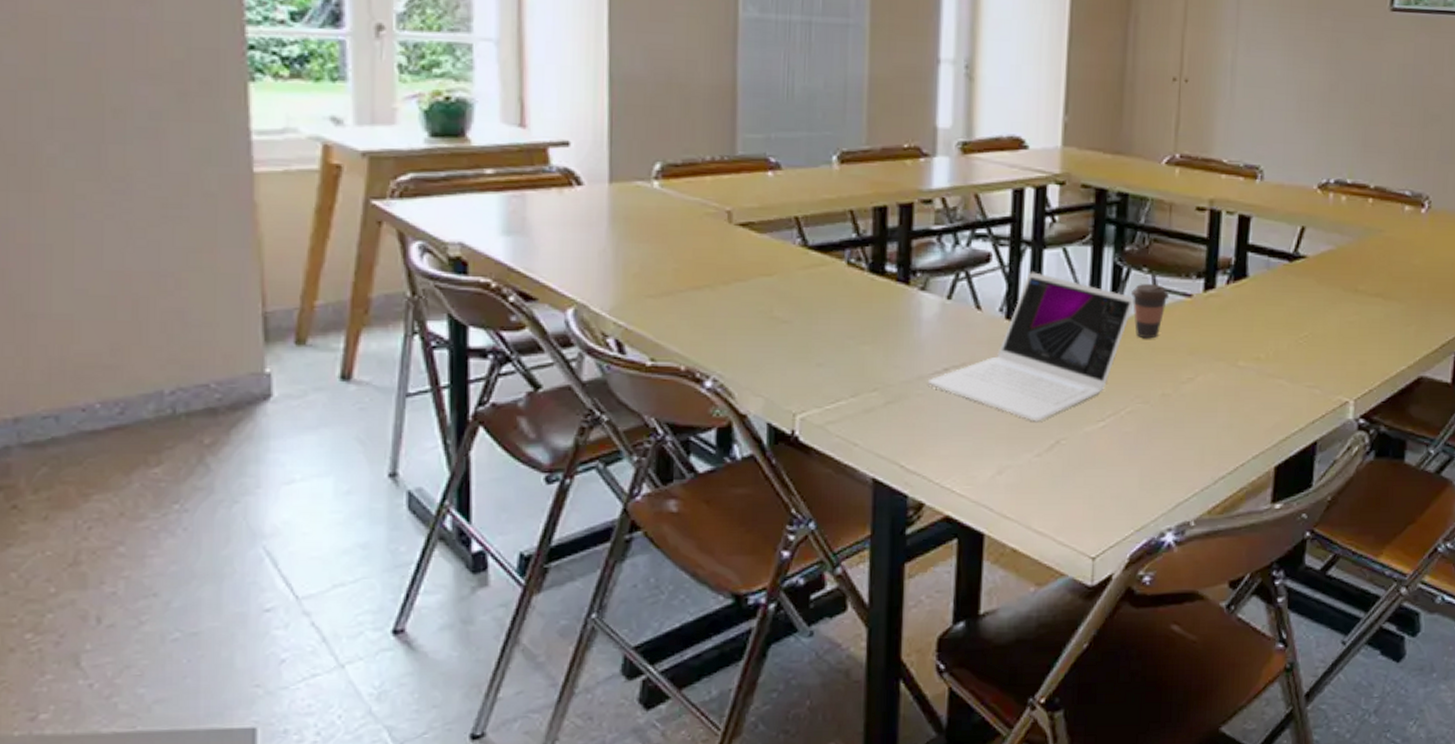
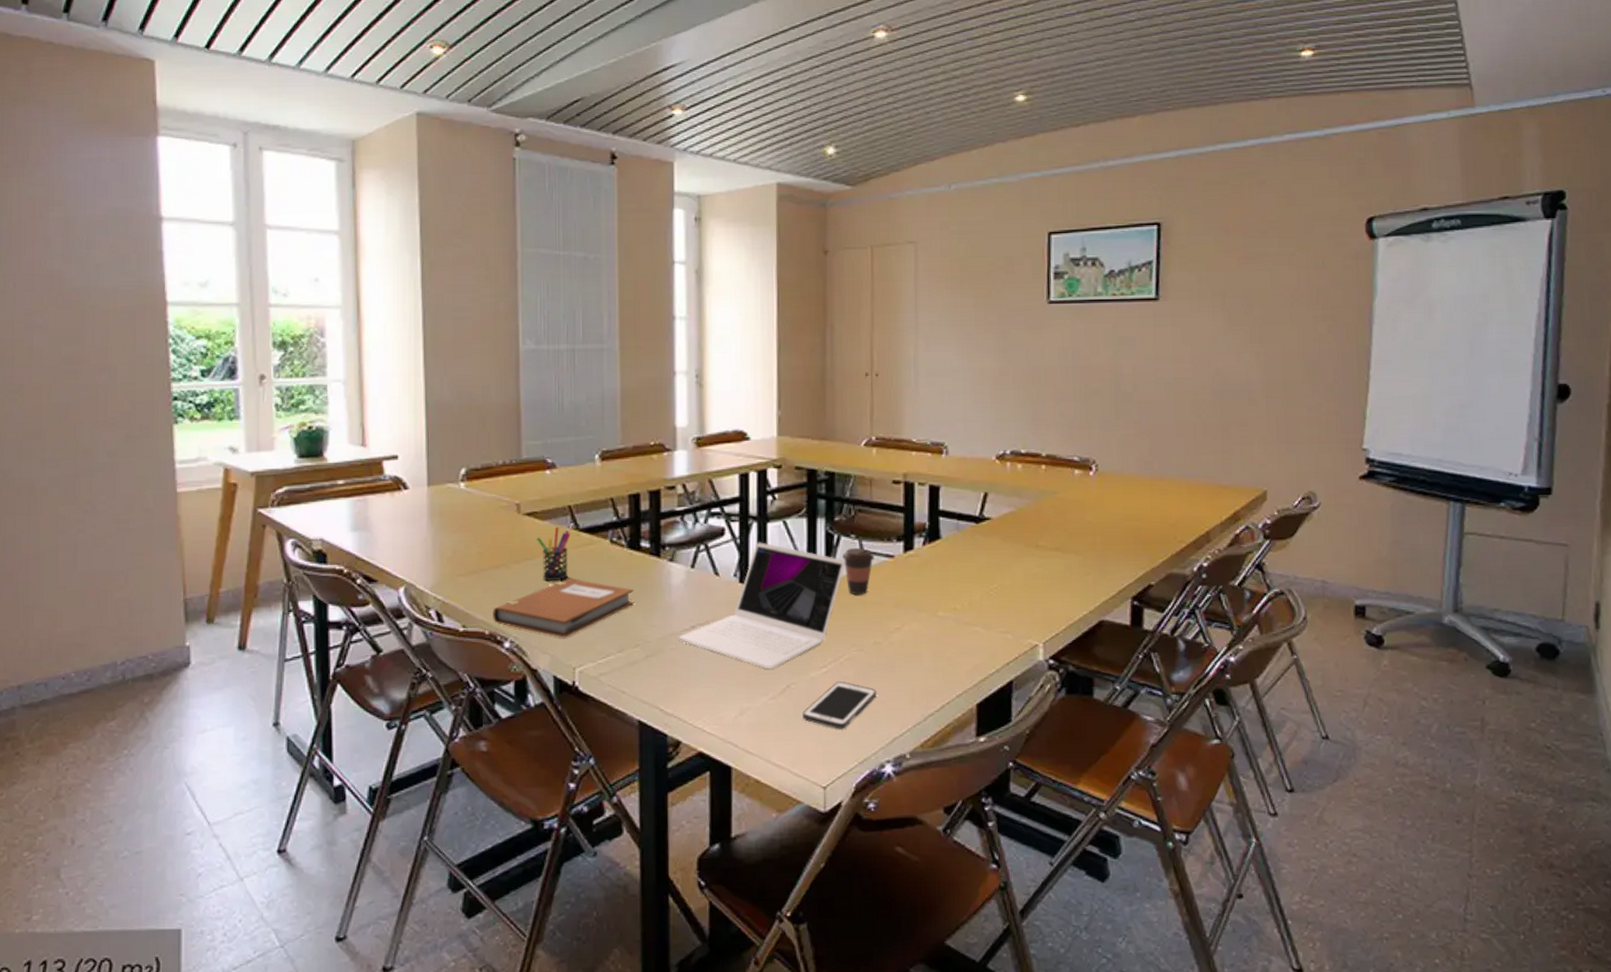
notebook: none [691,306,873,378] -> present [493,579,633,638]
pen holder: none [752,241,797,308] -> present [537,526,571,580]
cell phone: none [1073,437,1162,492] -> present [803,681,877,729]

